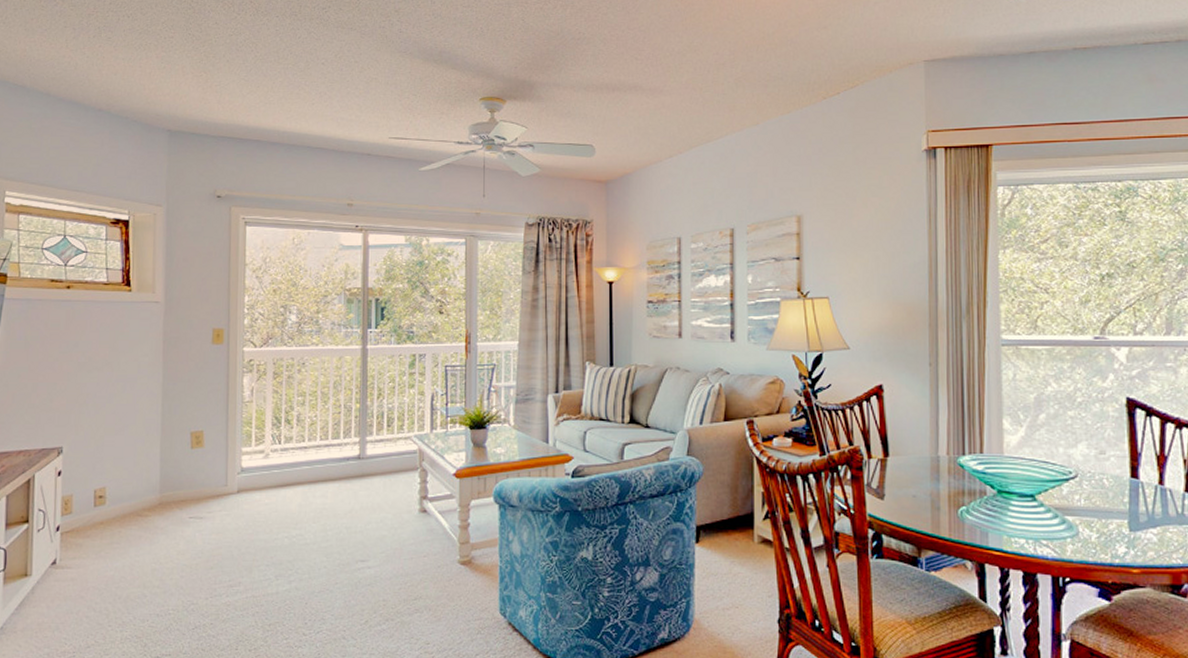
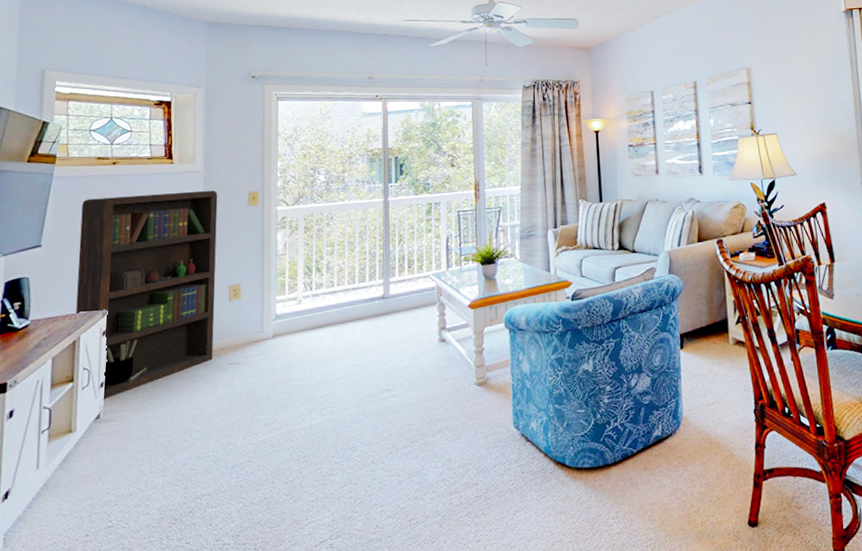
bookcase: none [30,324,180,545] -> present [76,190,218,400]

